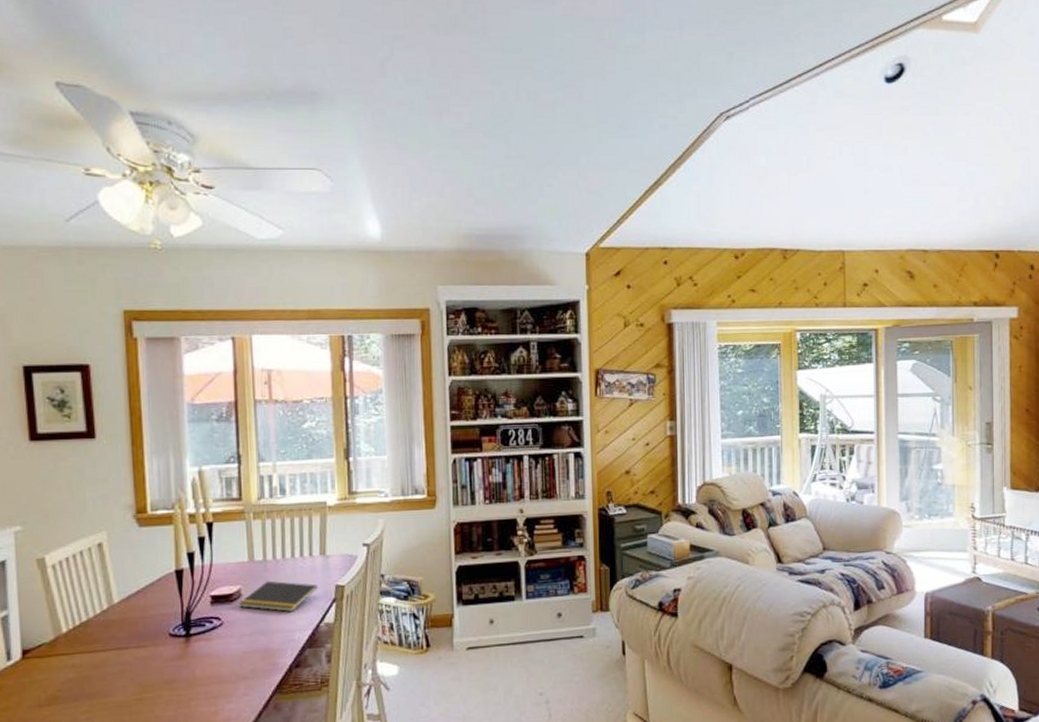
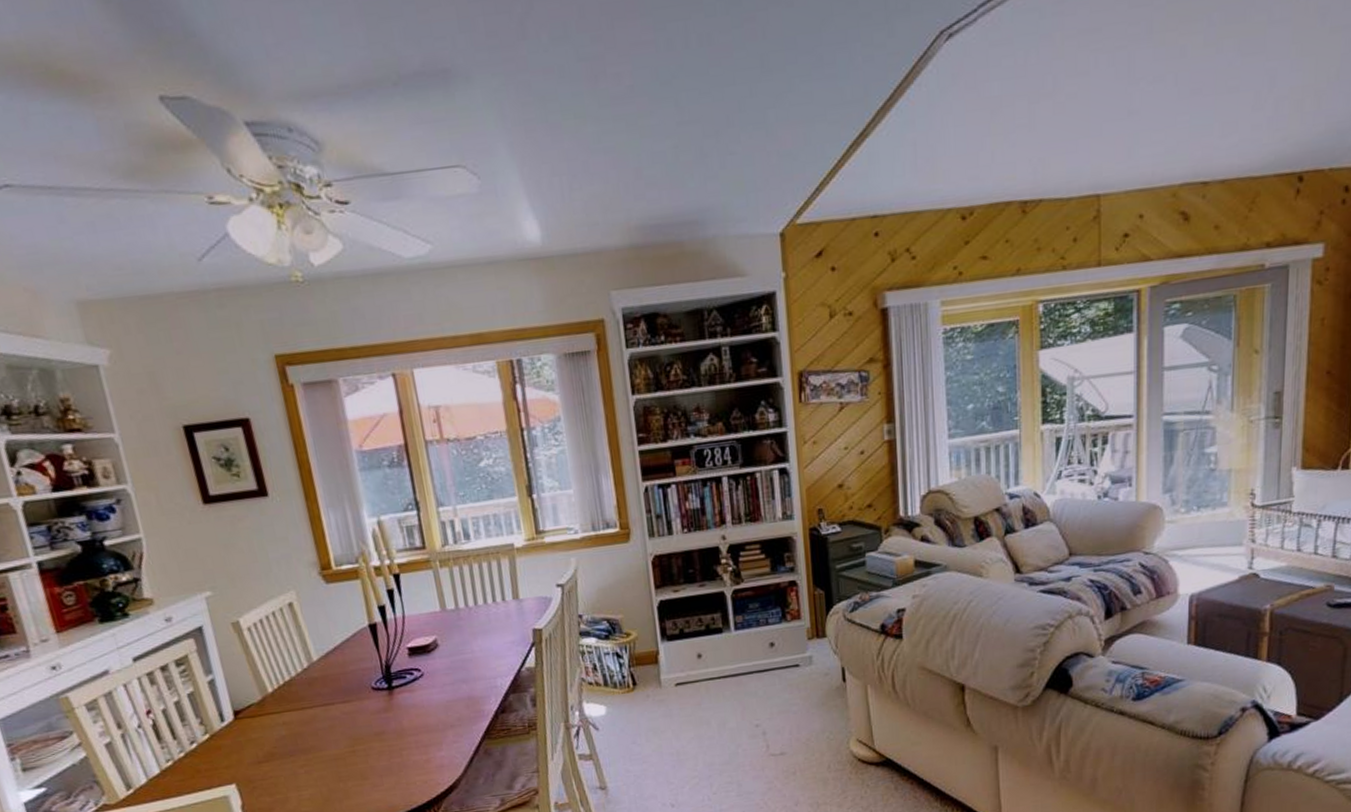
notepad: present [238,580,318,613] -> none [436,629,515,660]

